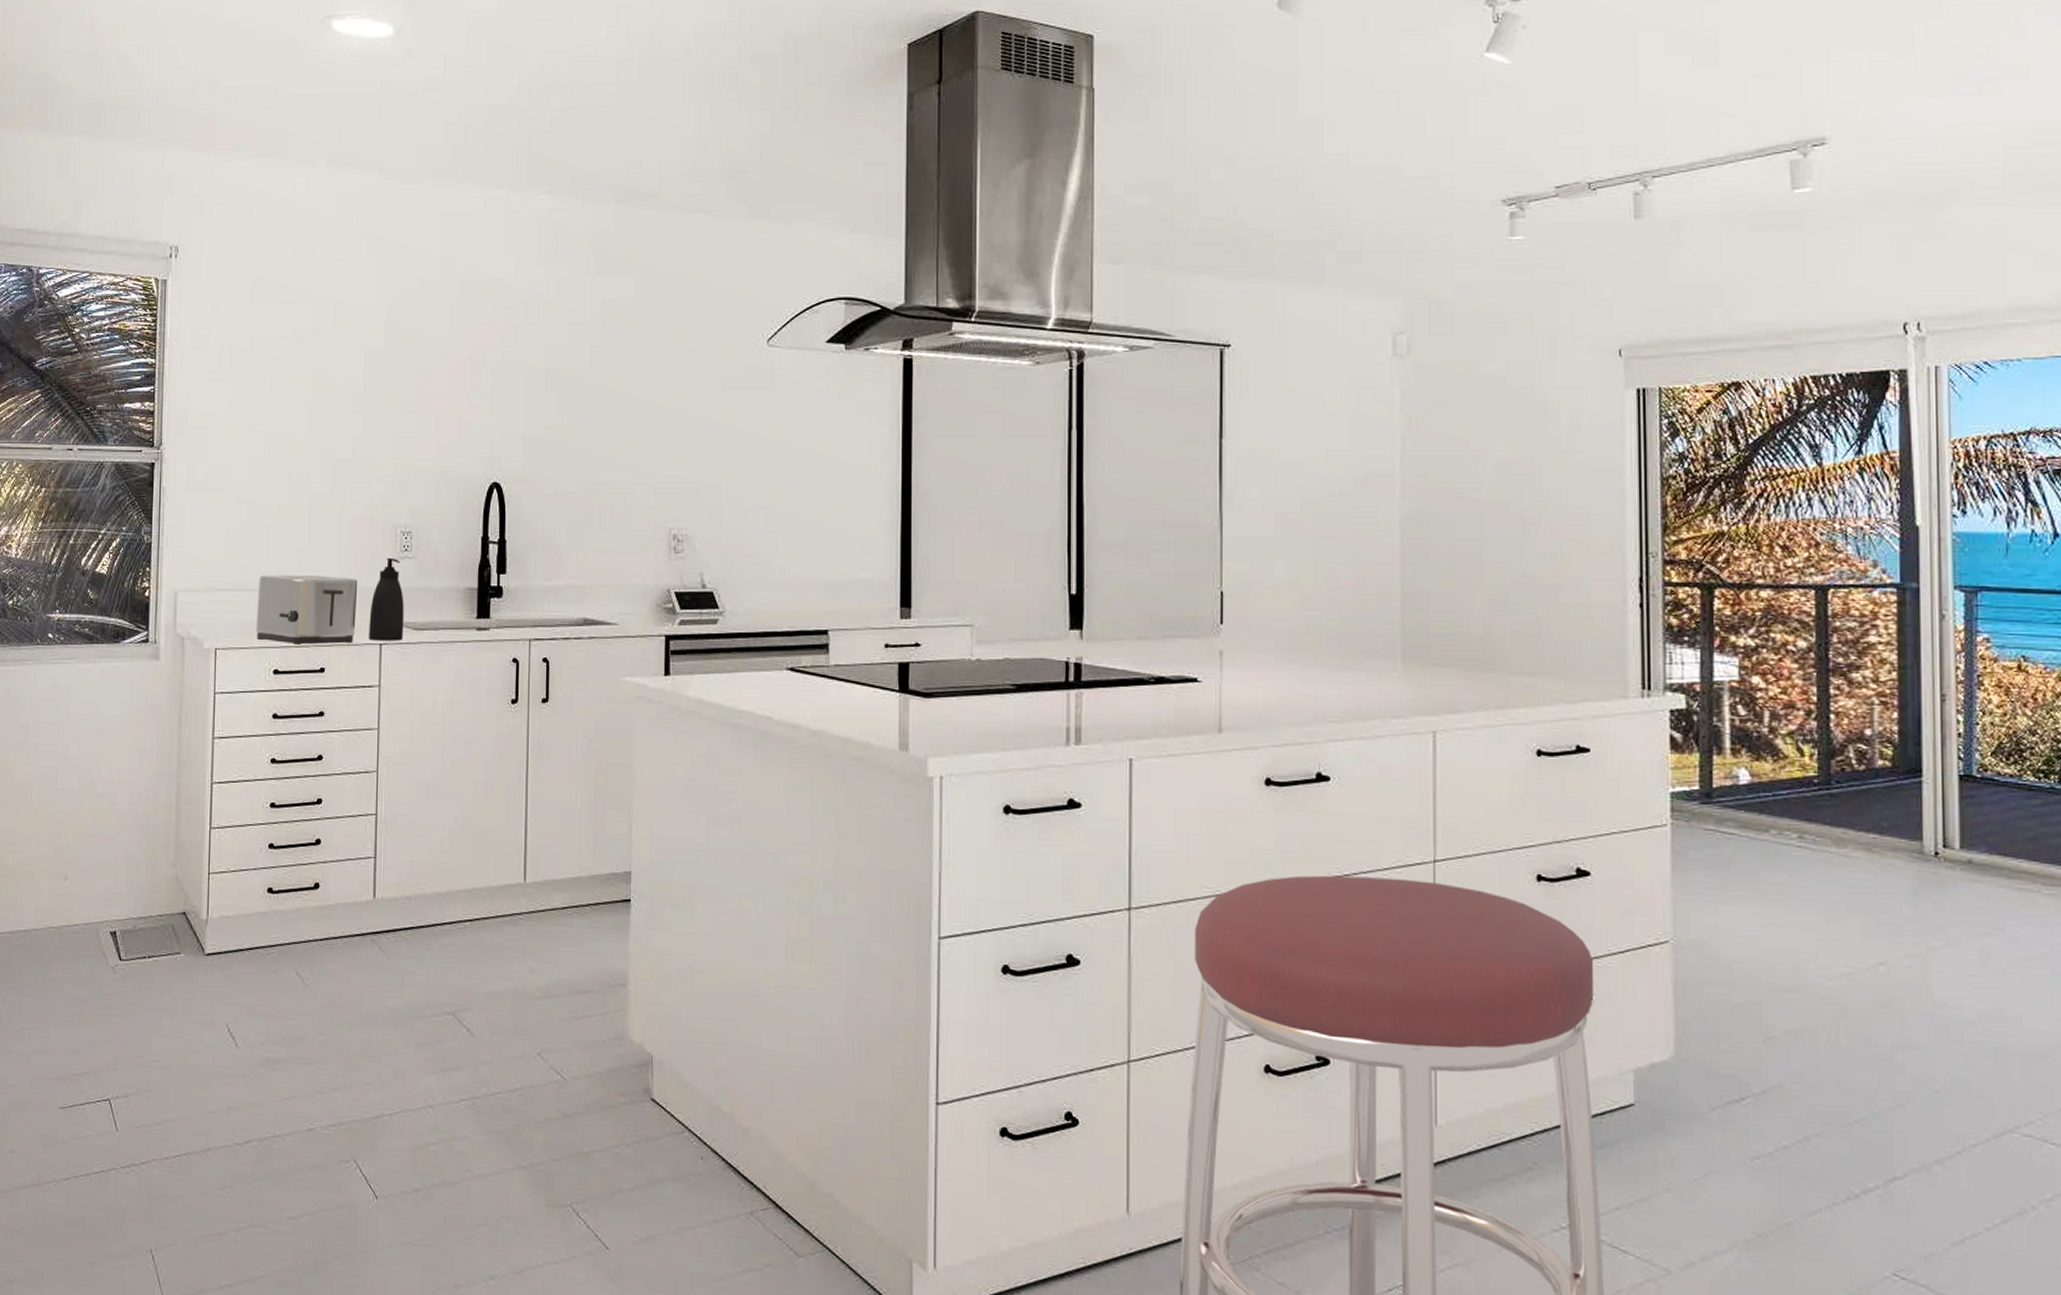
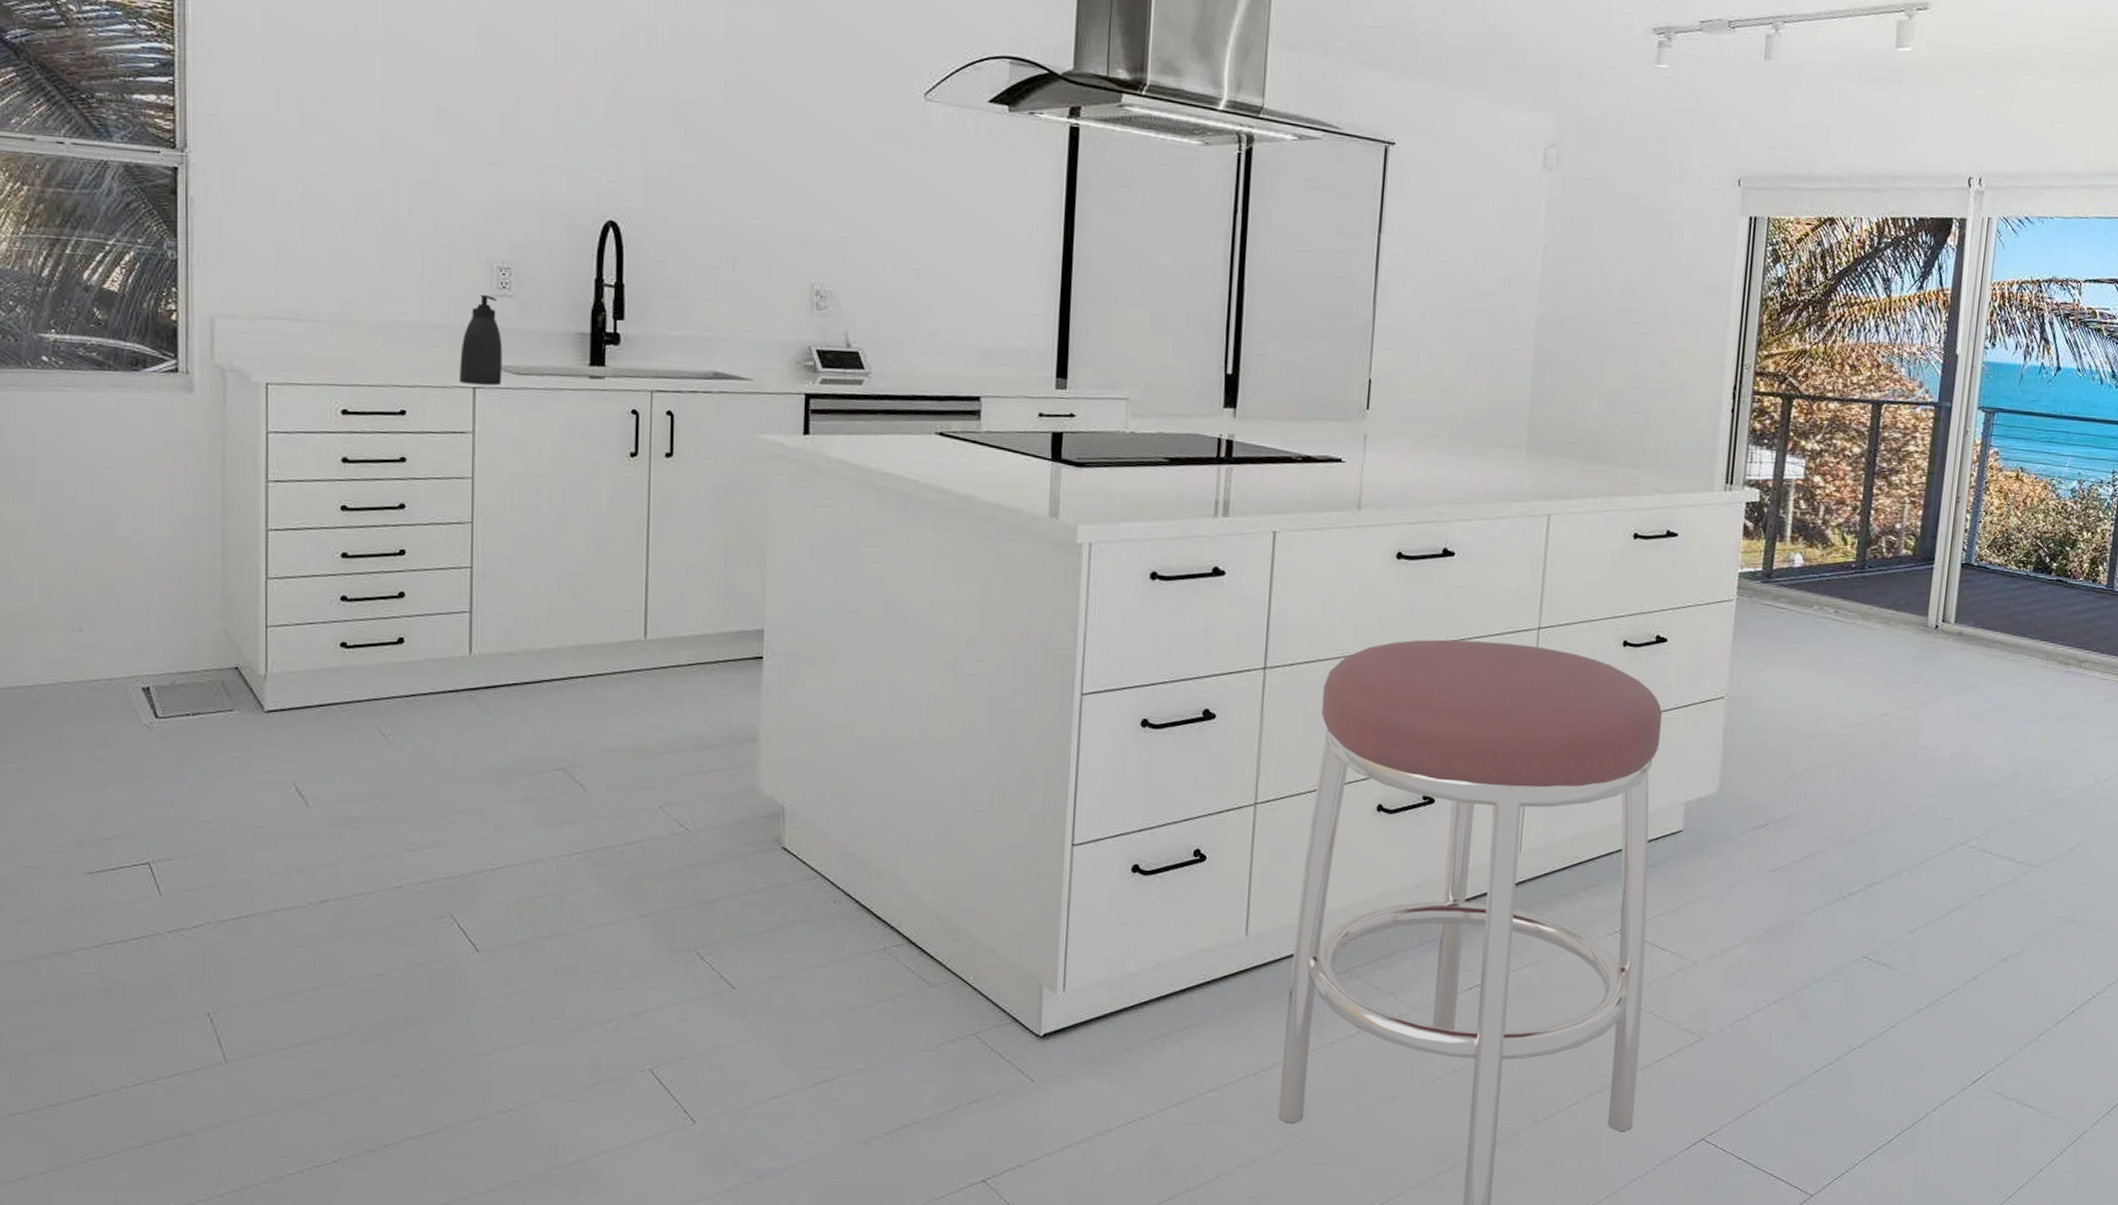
toaster: present [255,575,358,646] -> none [317,304,446,386]

